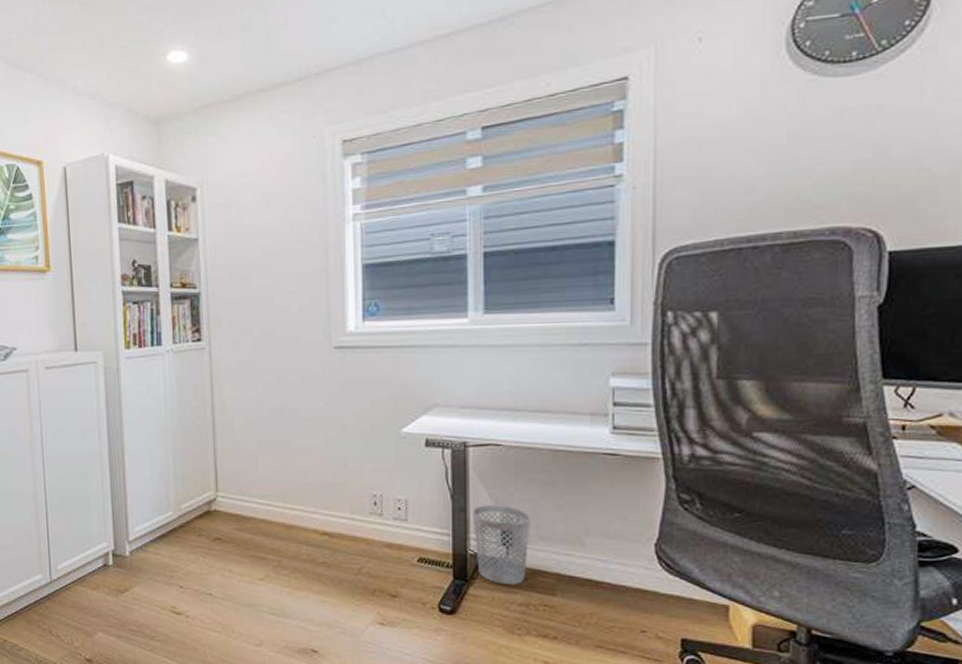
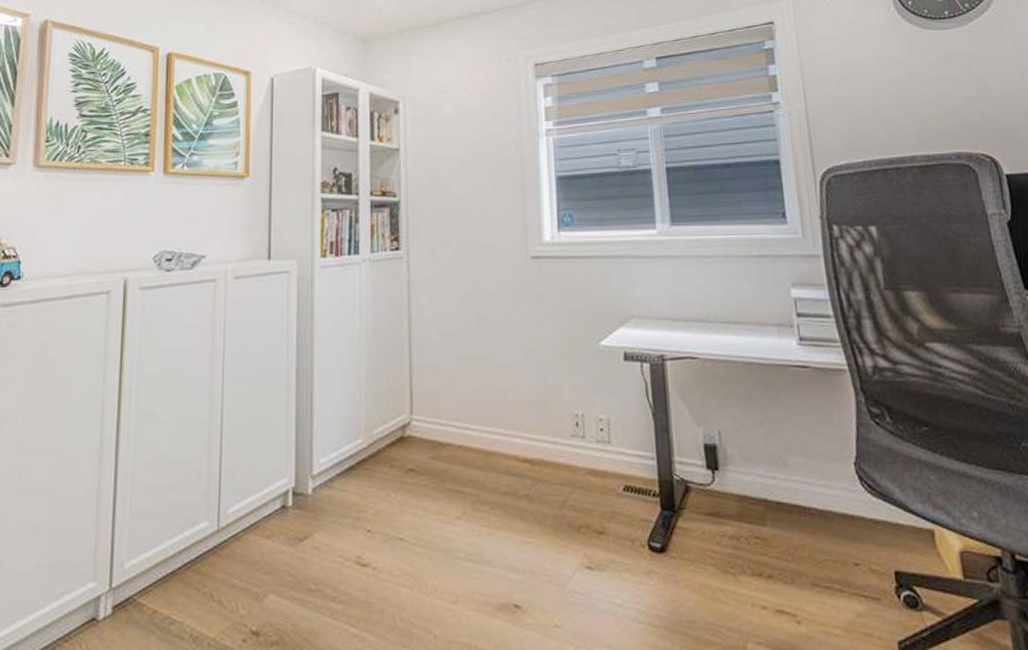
wastebasket: present [472,505,531,584] -> none [675,423,734,514]

